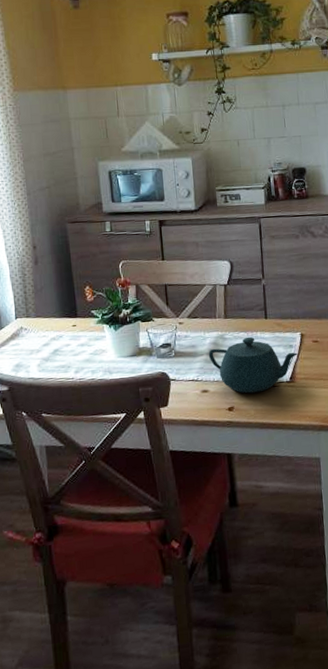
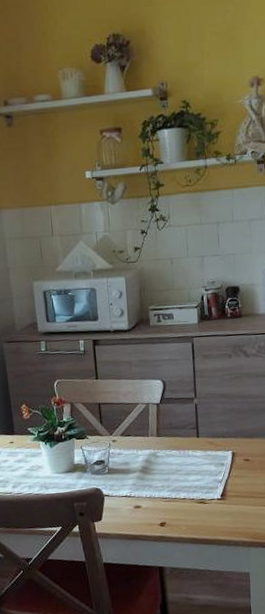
teapot: present [208,336,298,394] -> none [141,454,230,510]

